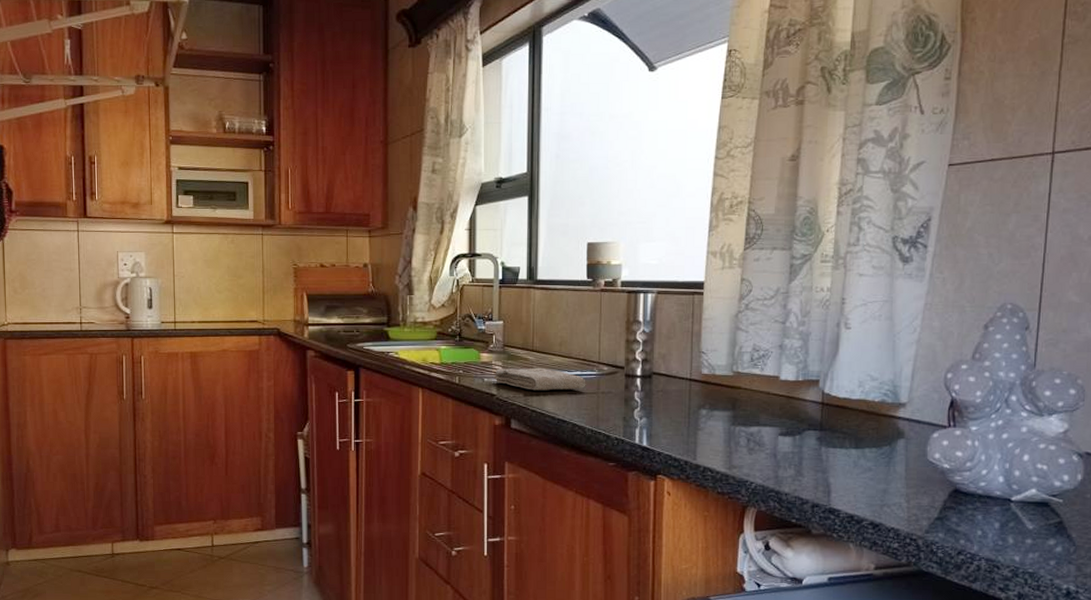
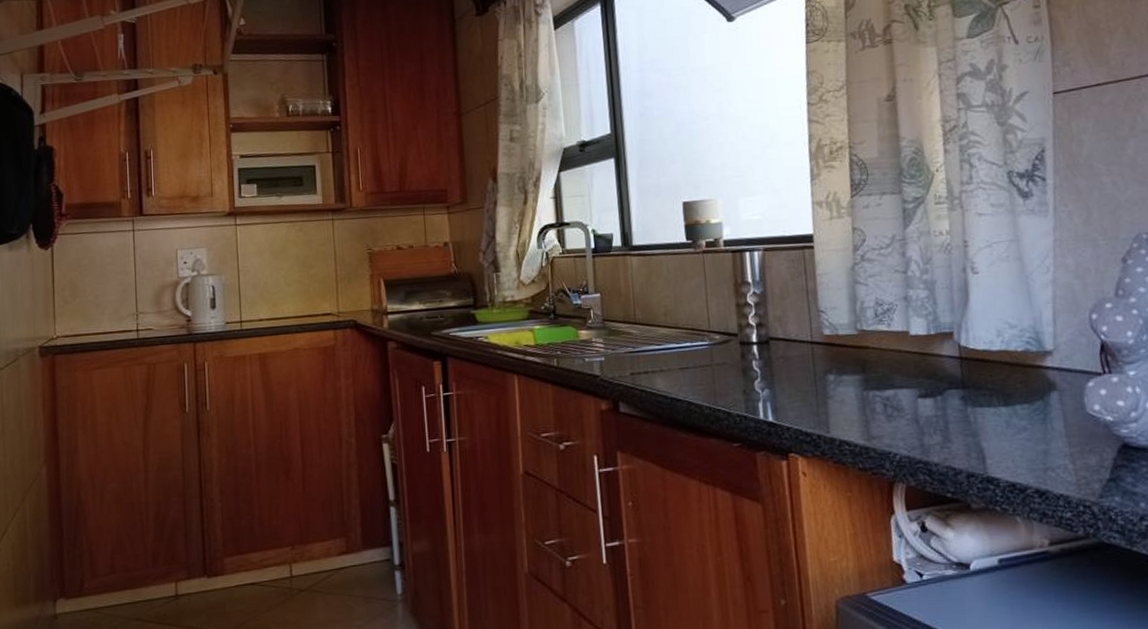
washcloth: present [493,367,586,391] -> none [595,341,698,368]

